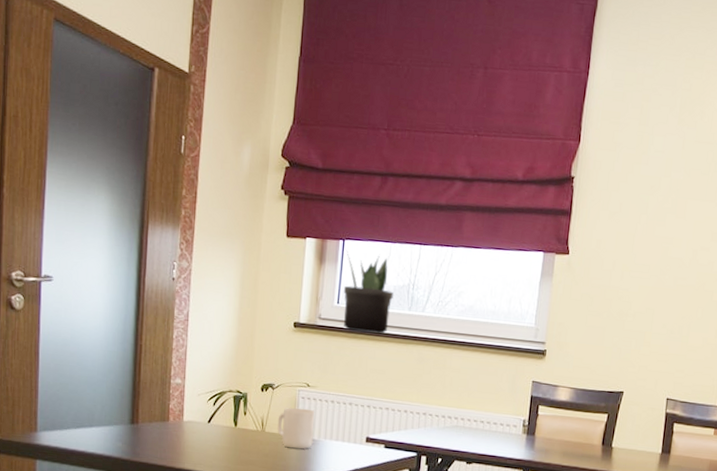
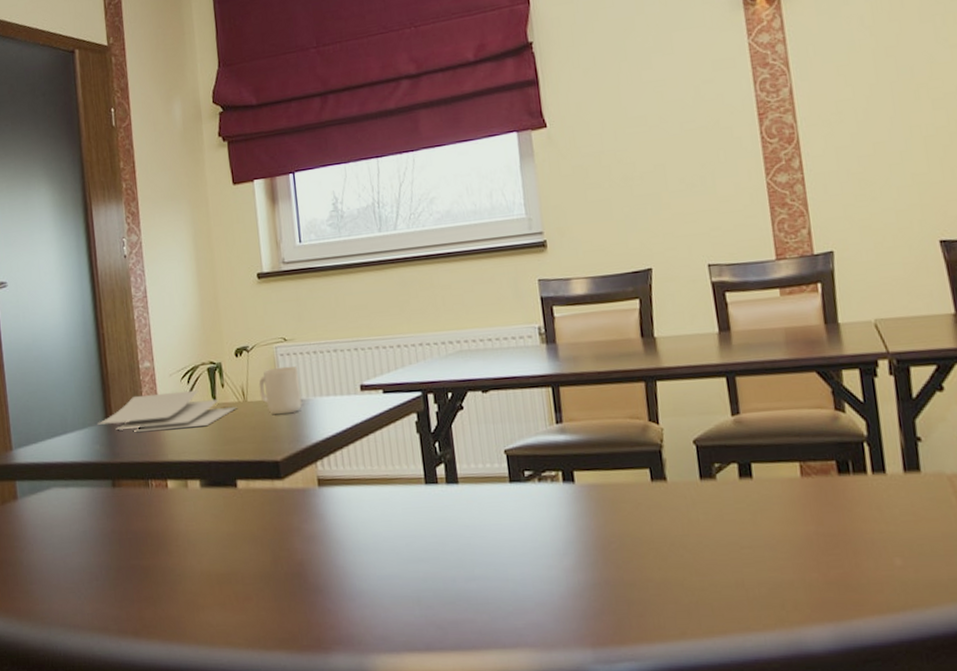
papers: none [123,406,255,445] -> present [97,389,237,433]
planter: present [343,250,394,334] -> none [298,181,360,270]

